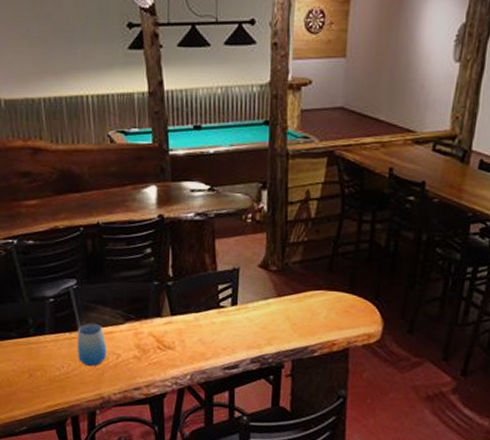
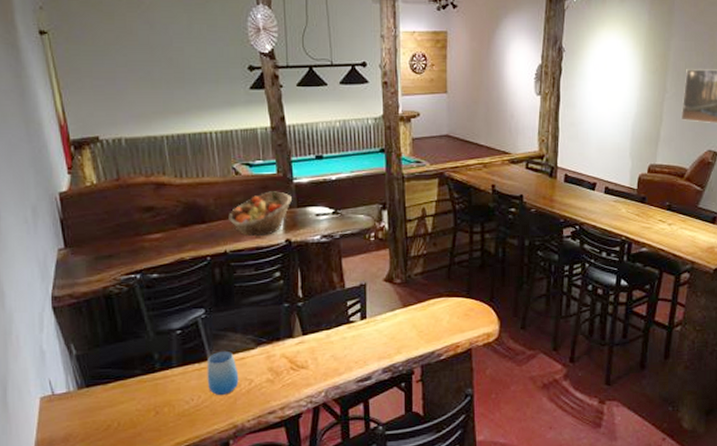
fruit basket: none [102,162,166,209] -> present [228,191,292,236]

